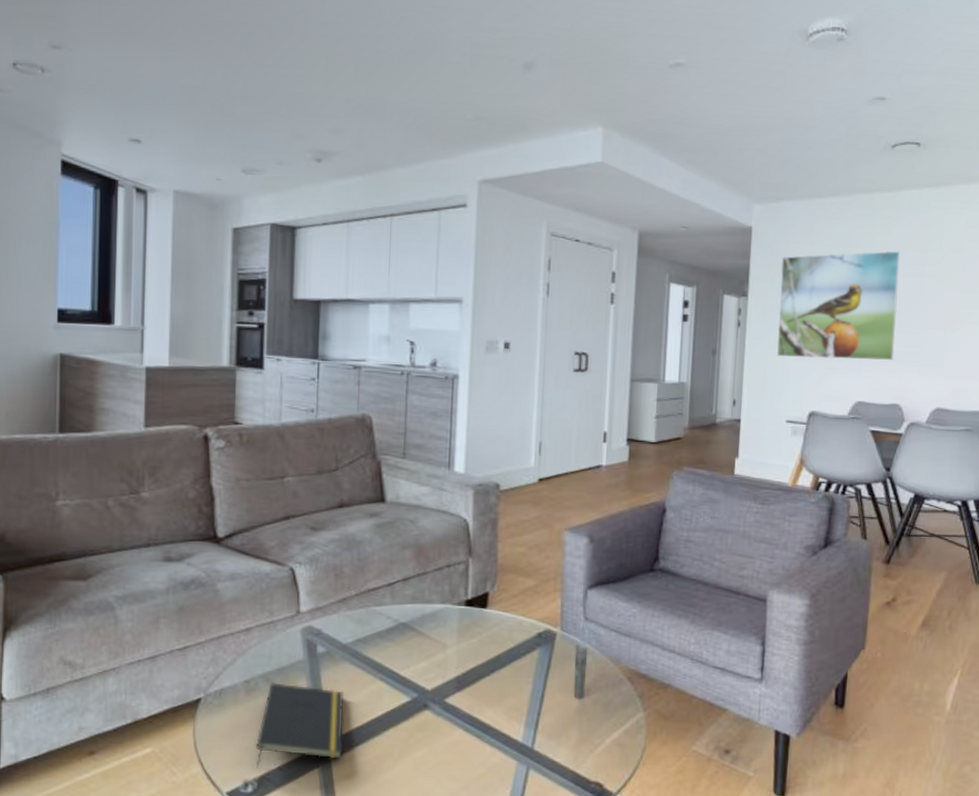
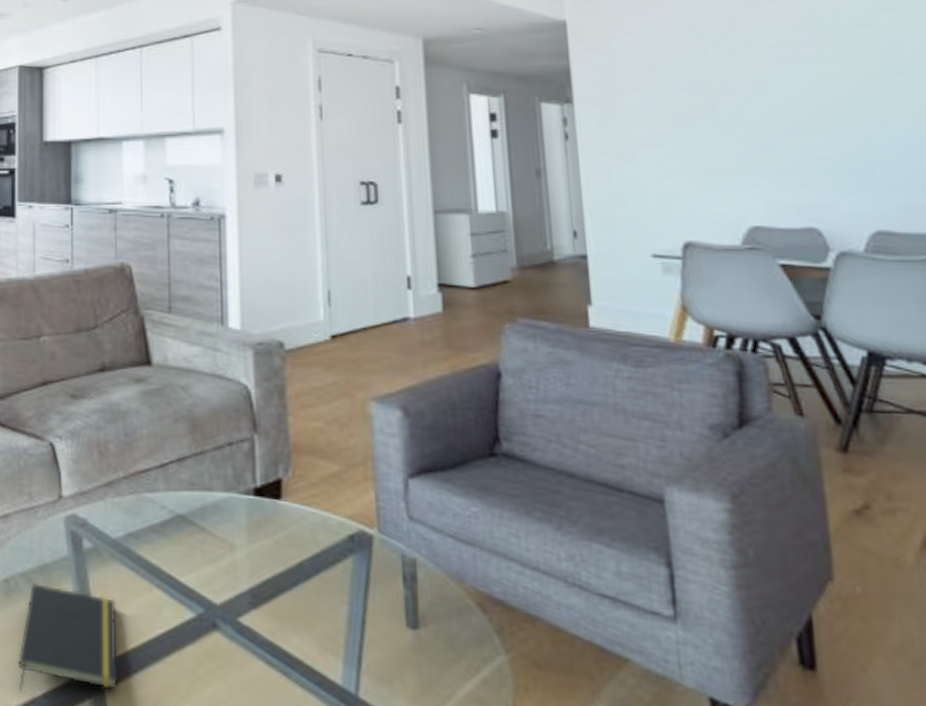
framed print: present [777,250,900,361] -> none [611,32,796,174]

